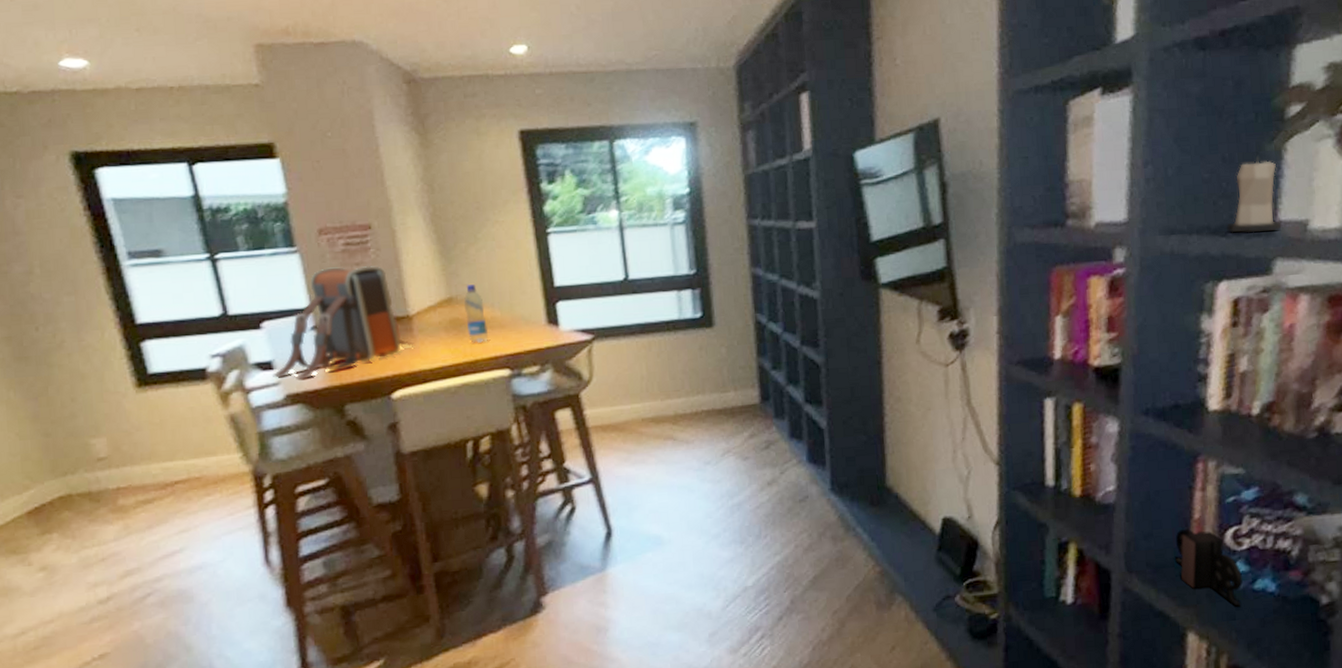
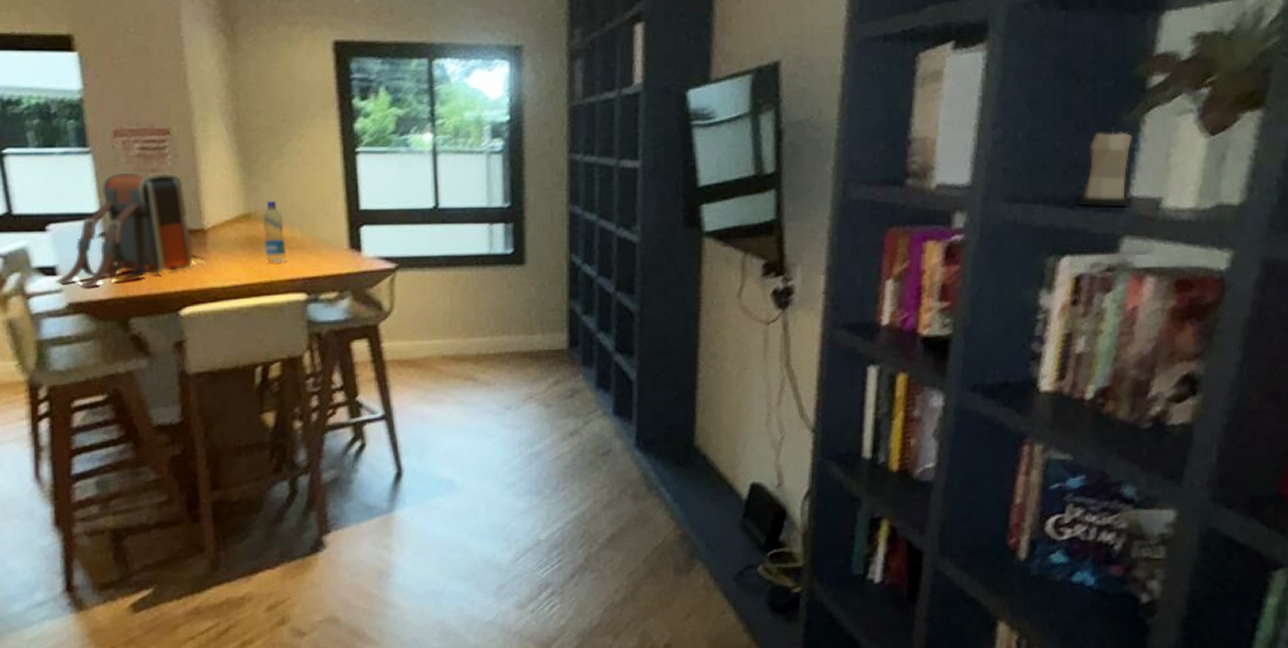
bookend: present [1175,529,1243,607] -> none [992,514,1060,599]

